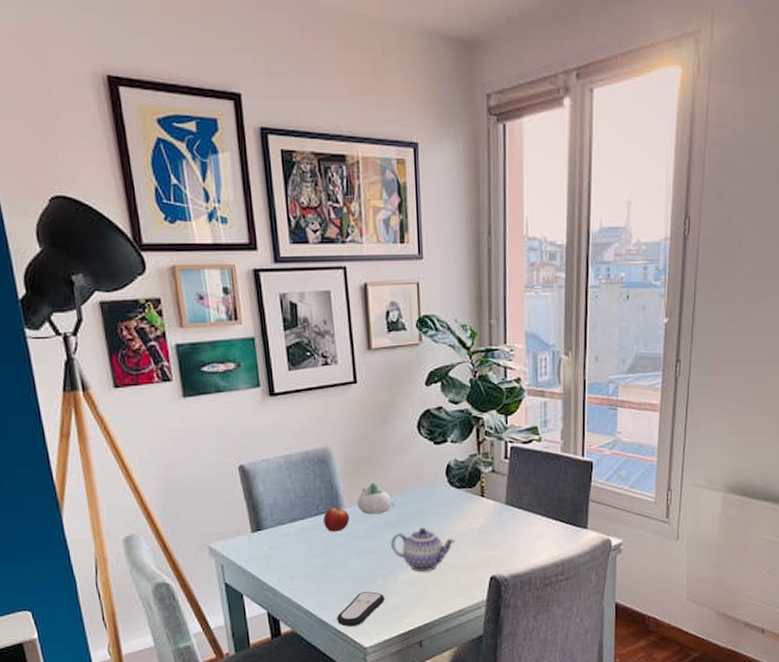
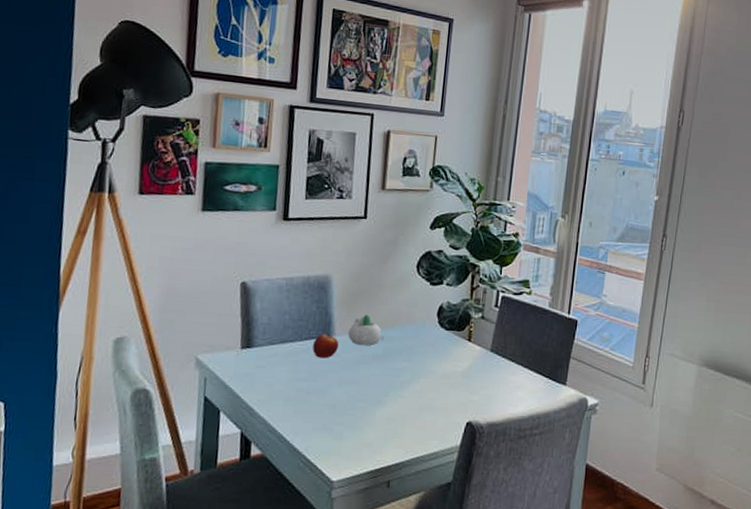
remote control: present [337,591,385,627] -> none [309,422,360,458]
teapot: present [391,527,456,573] -> none [374,364,438,409]

